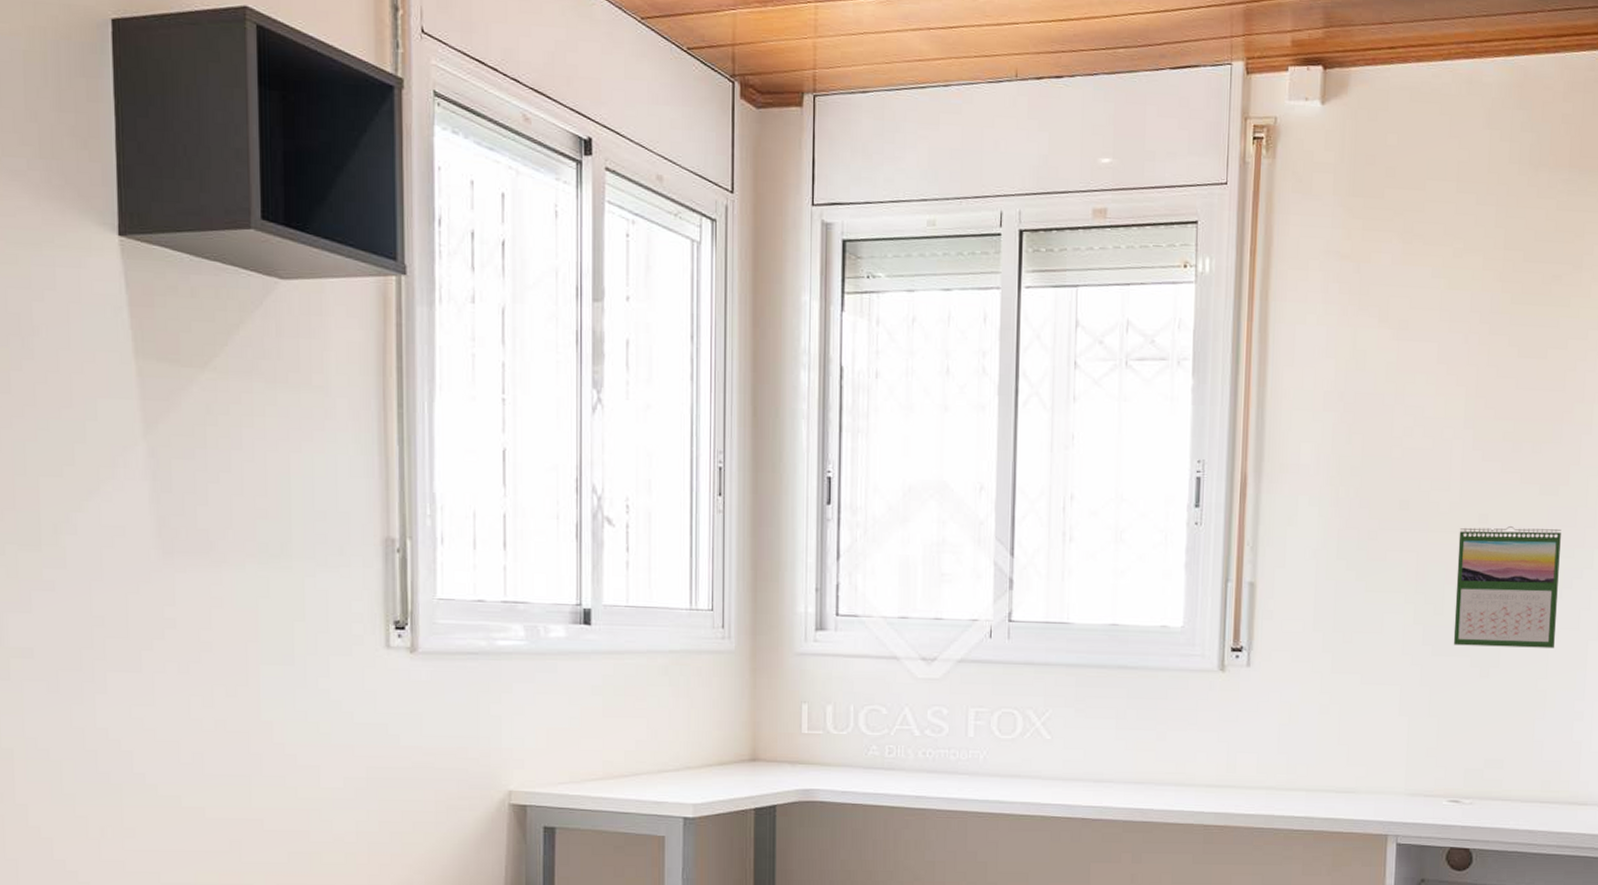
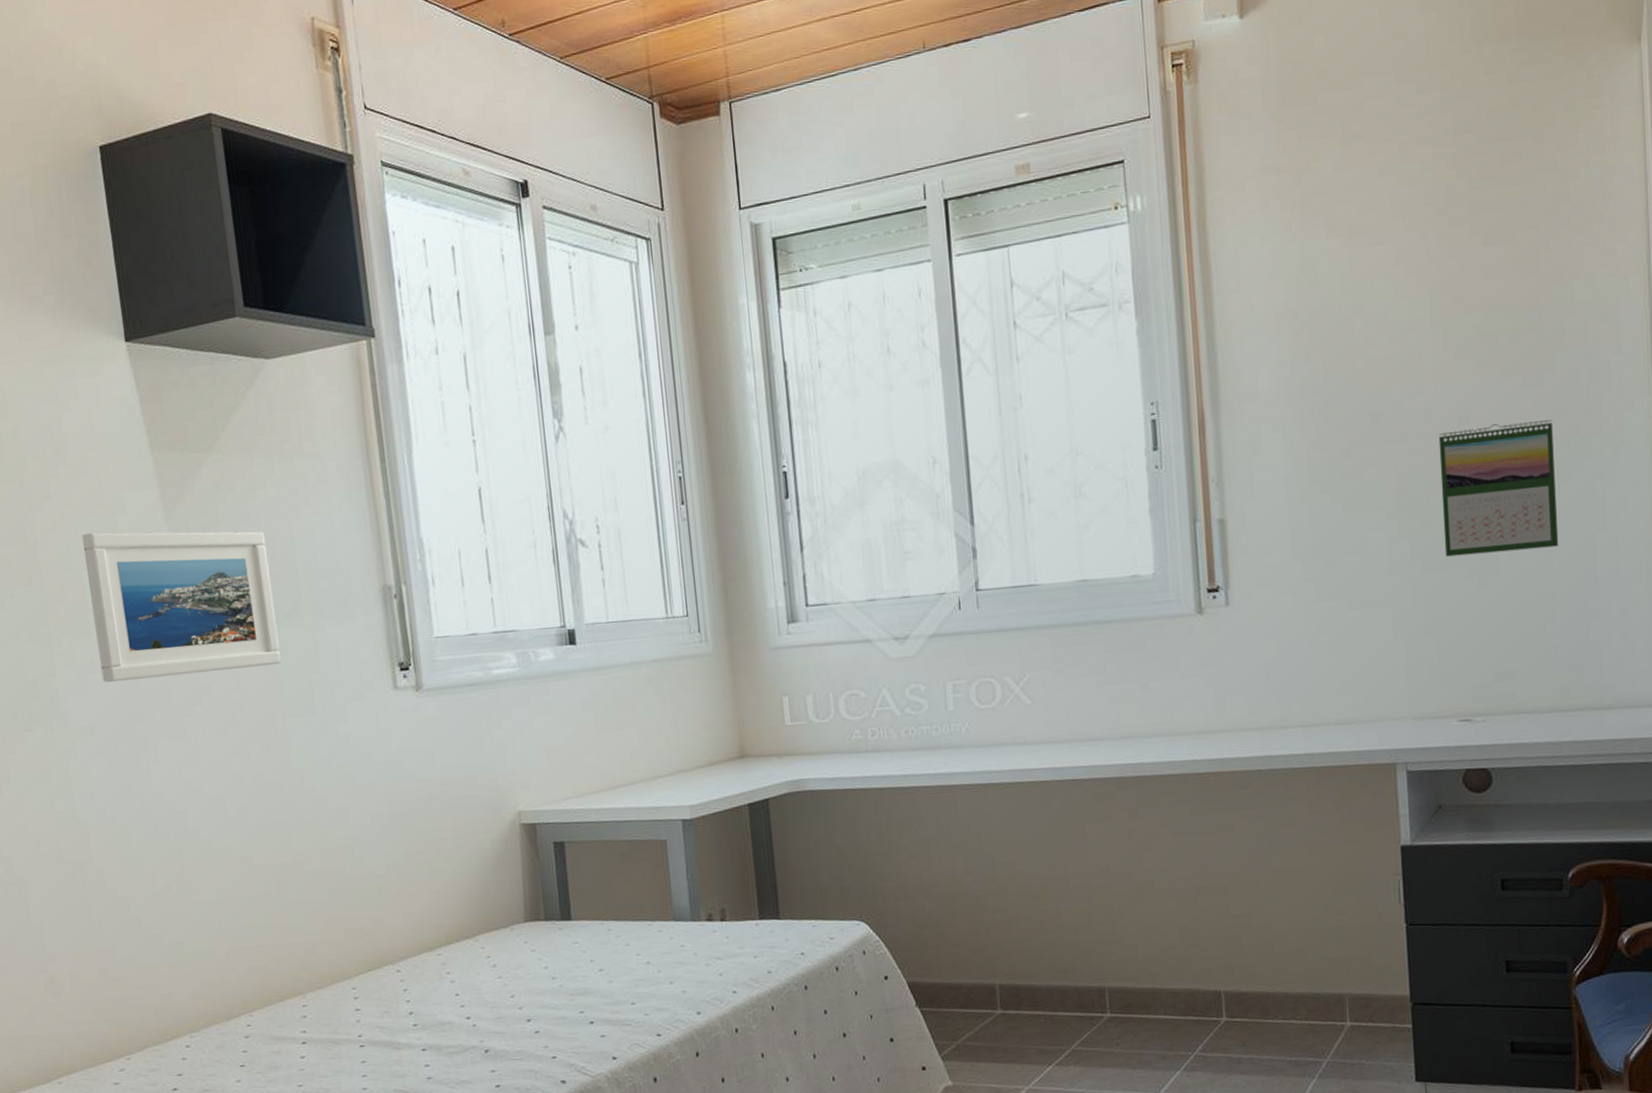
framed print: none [42,437,261,607] -> present [81,531,281,683]

